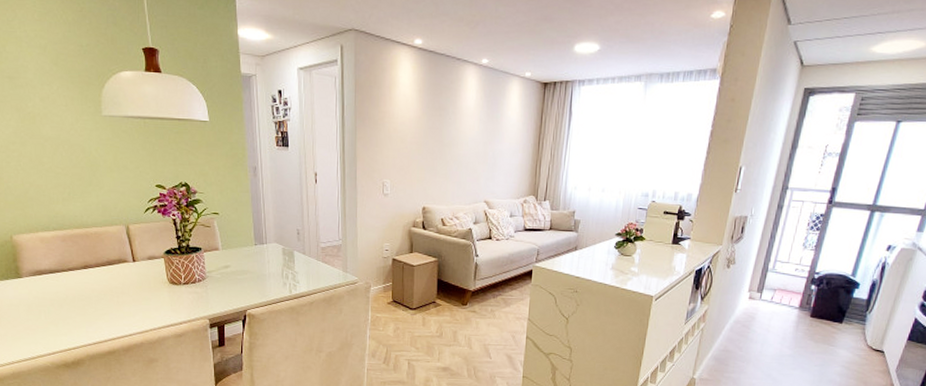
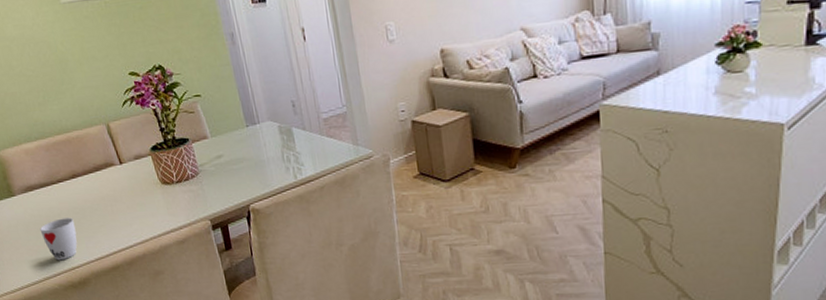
cup: none [42,303,78,341] -> present [39,217,78,261]

